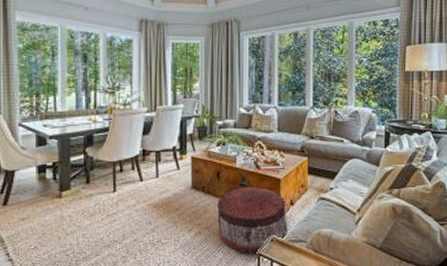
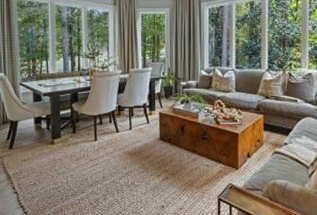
pouf: present [217,187,288,253] -> none [182,140,246,198]

